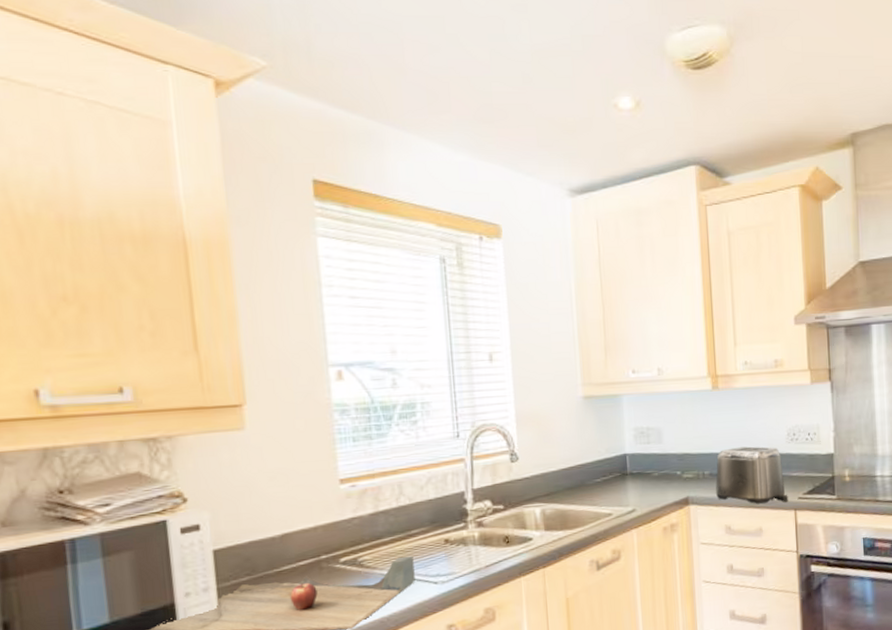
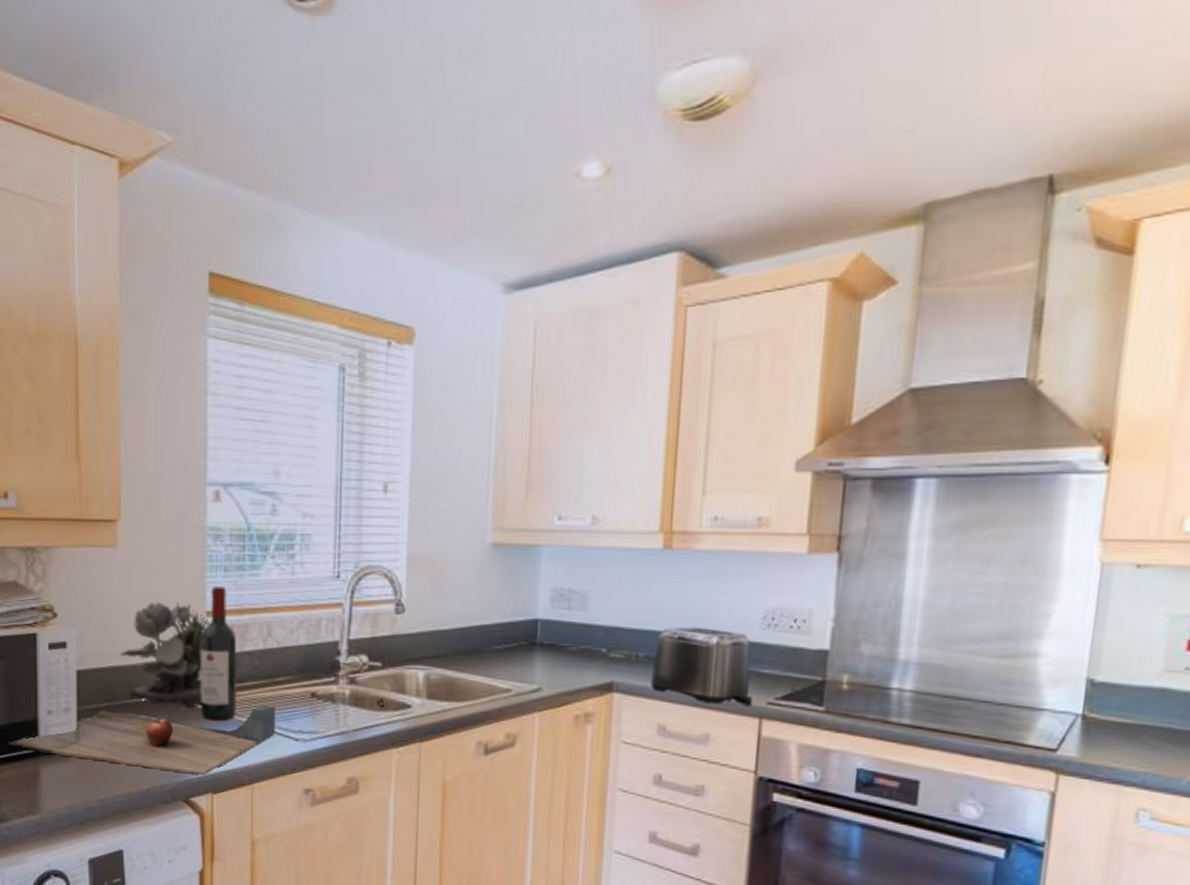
succulent plant: none [257,474,344,571] -> present [120,602,209,707]
wine bottle: none [336,456,377,577] -> present [200,586,237,720]

